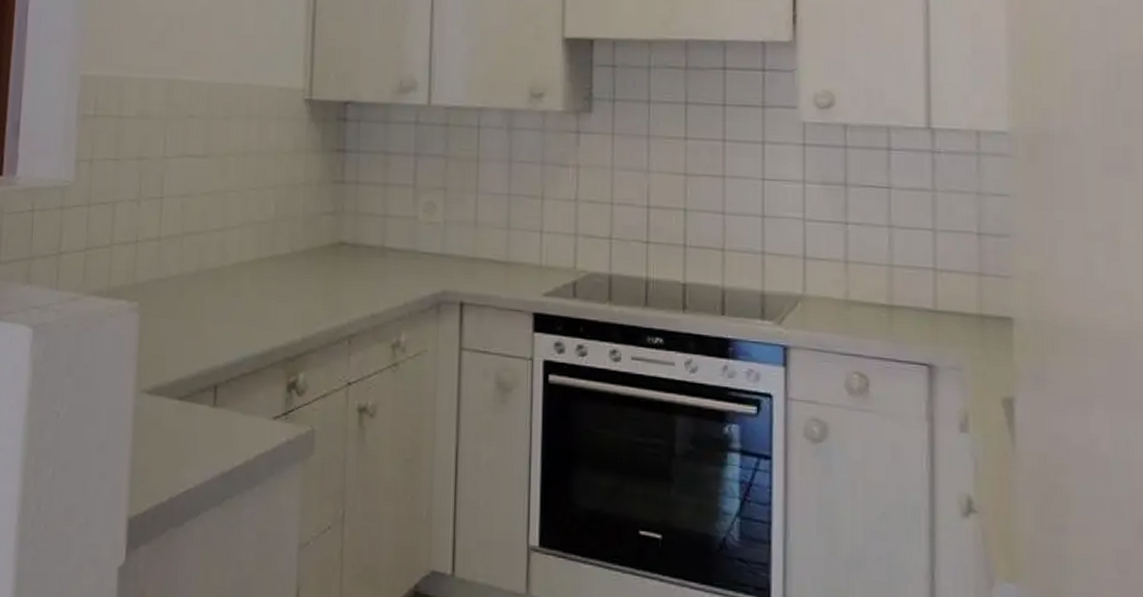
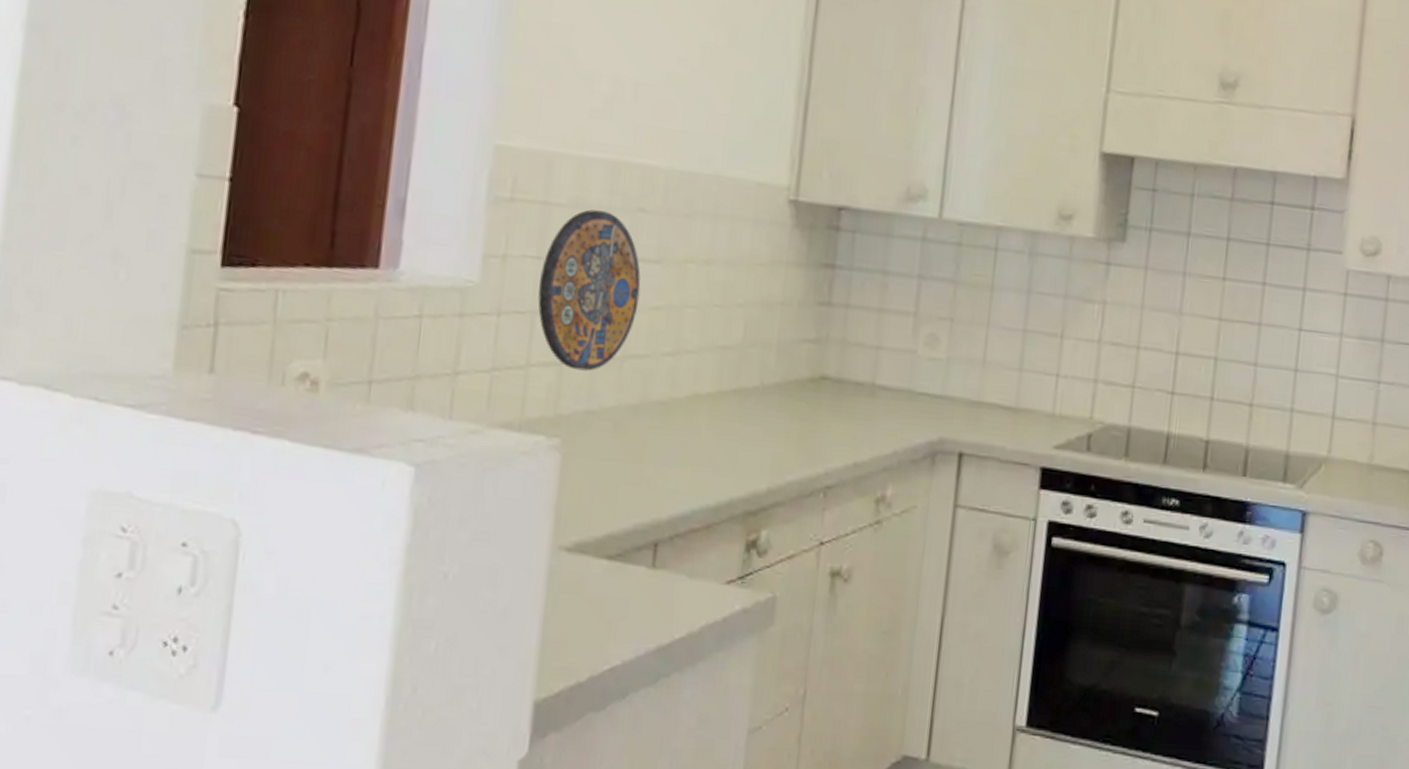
manhole cover: none [117,119,193,247] -> present [538,209,641,371]

